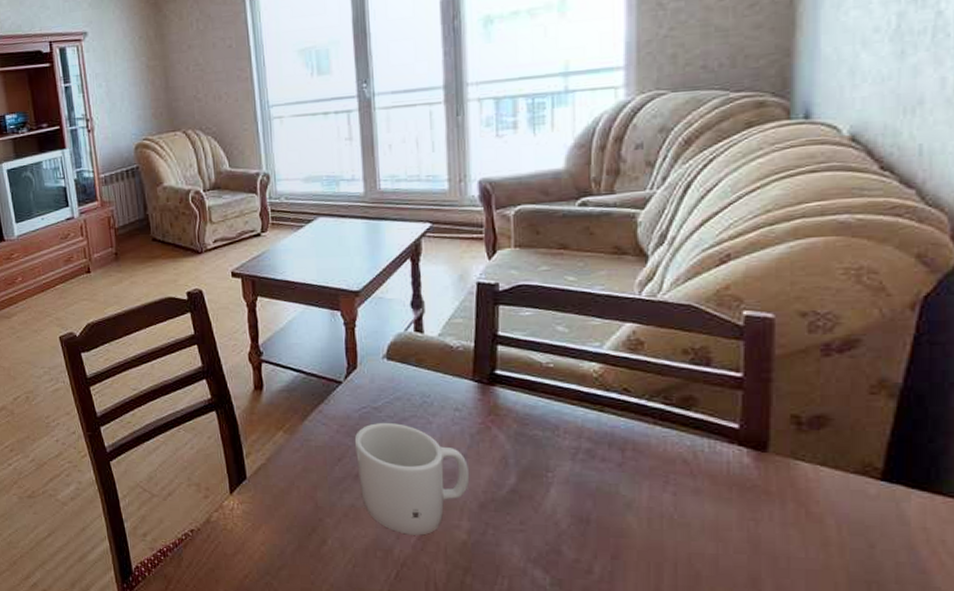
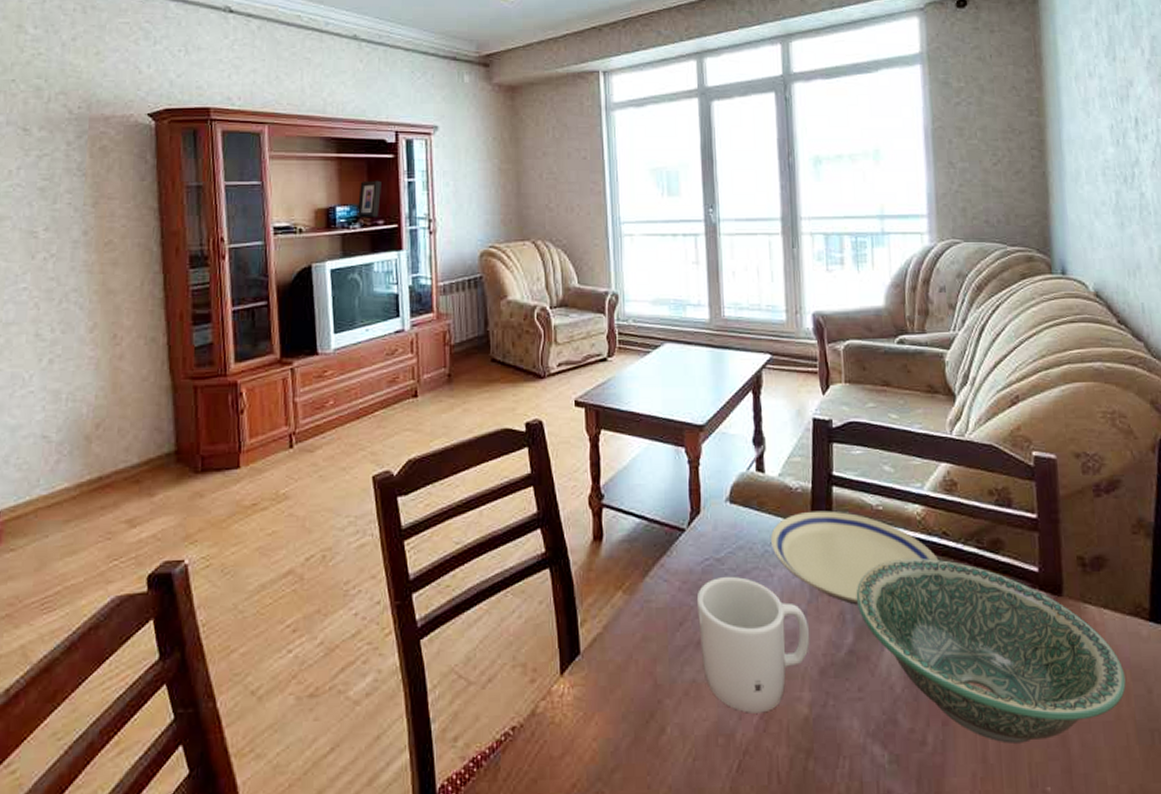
picture frame: none [23,88,43,124] -> present [356,180,381,218]
plate: none [430,367,617,452] -> present [771,510,939,605]
bowl: none [520,412,840,581] -> present [856,558,1126,743]

